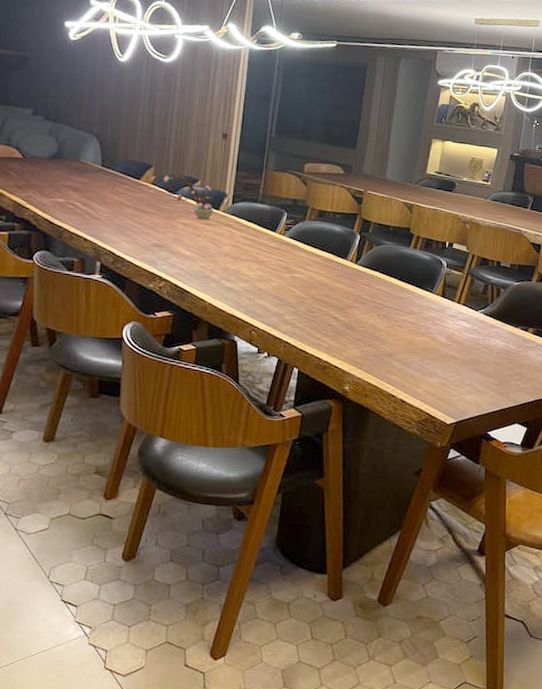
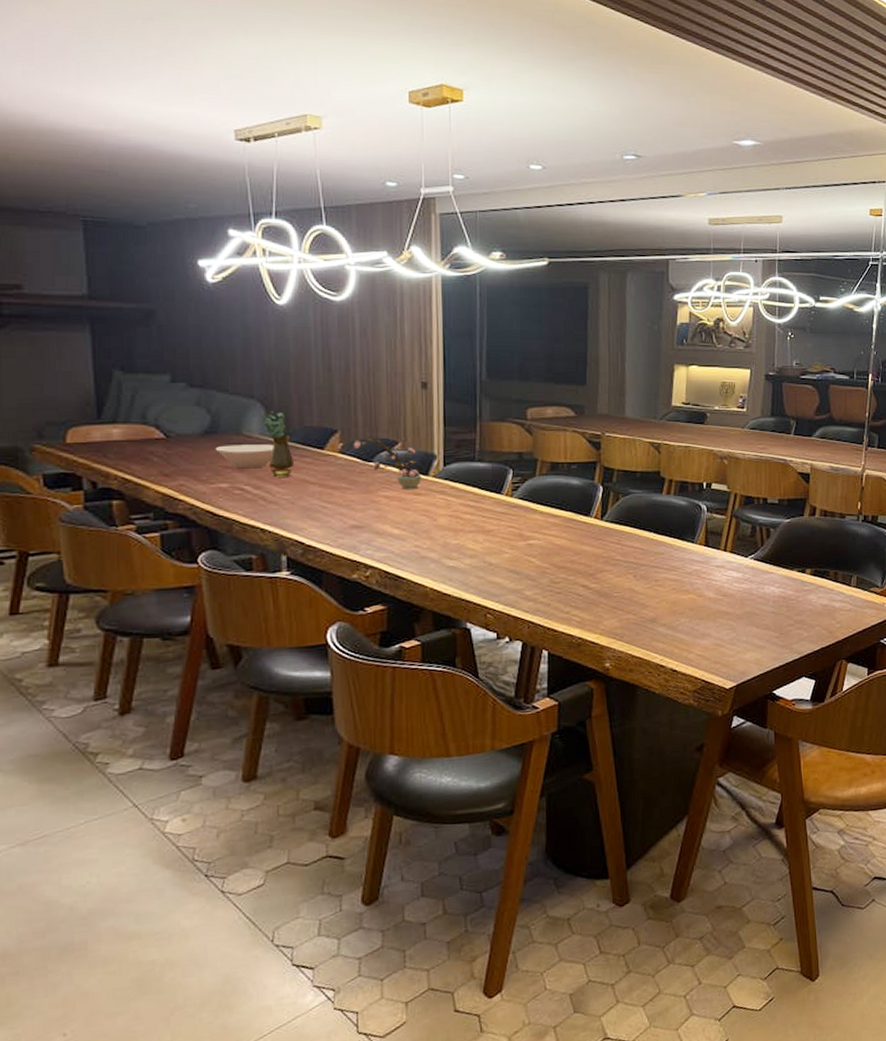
bowl: none [58,168,103,190] -> present [215,444,274,469]
vase: none [95,143,116,199] -> present [261,409,295,477]

